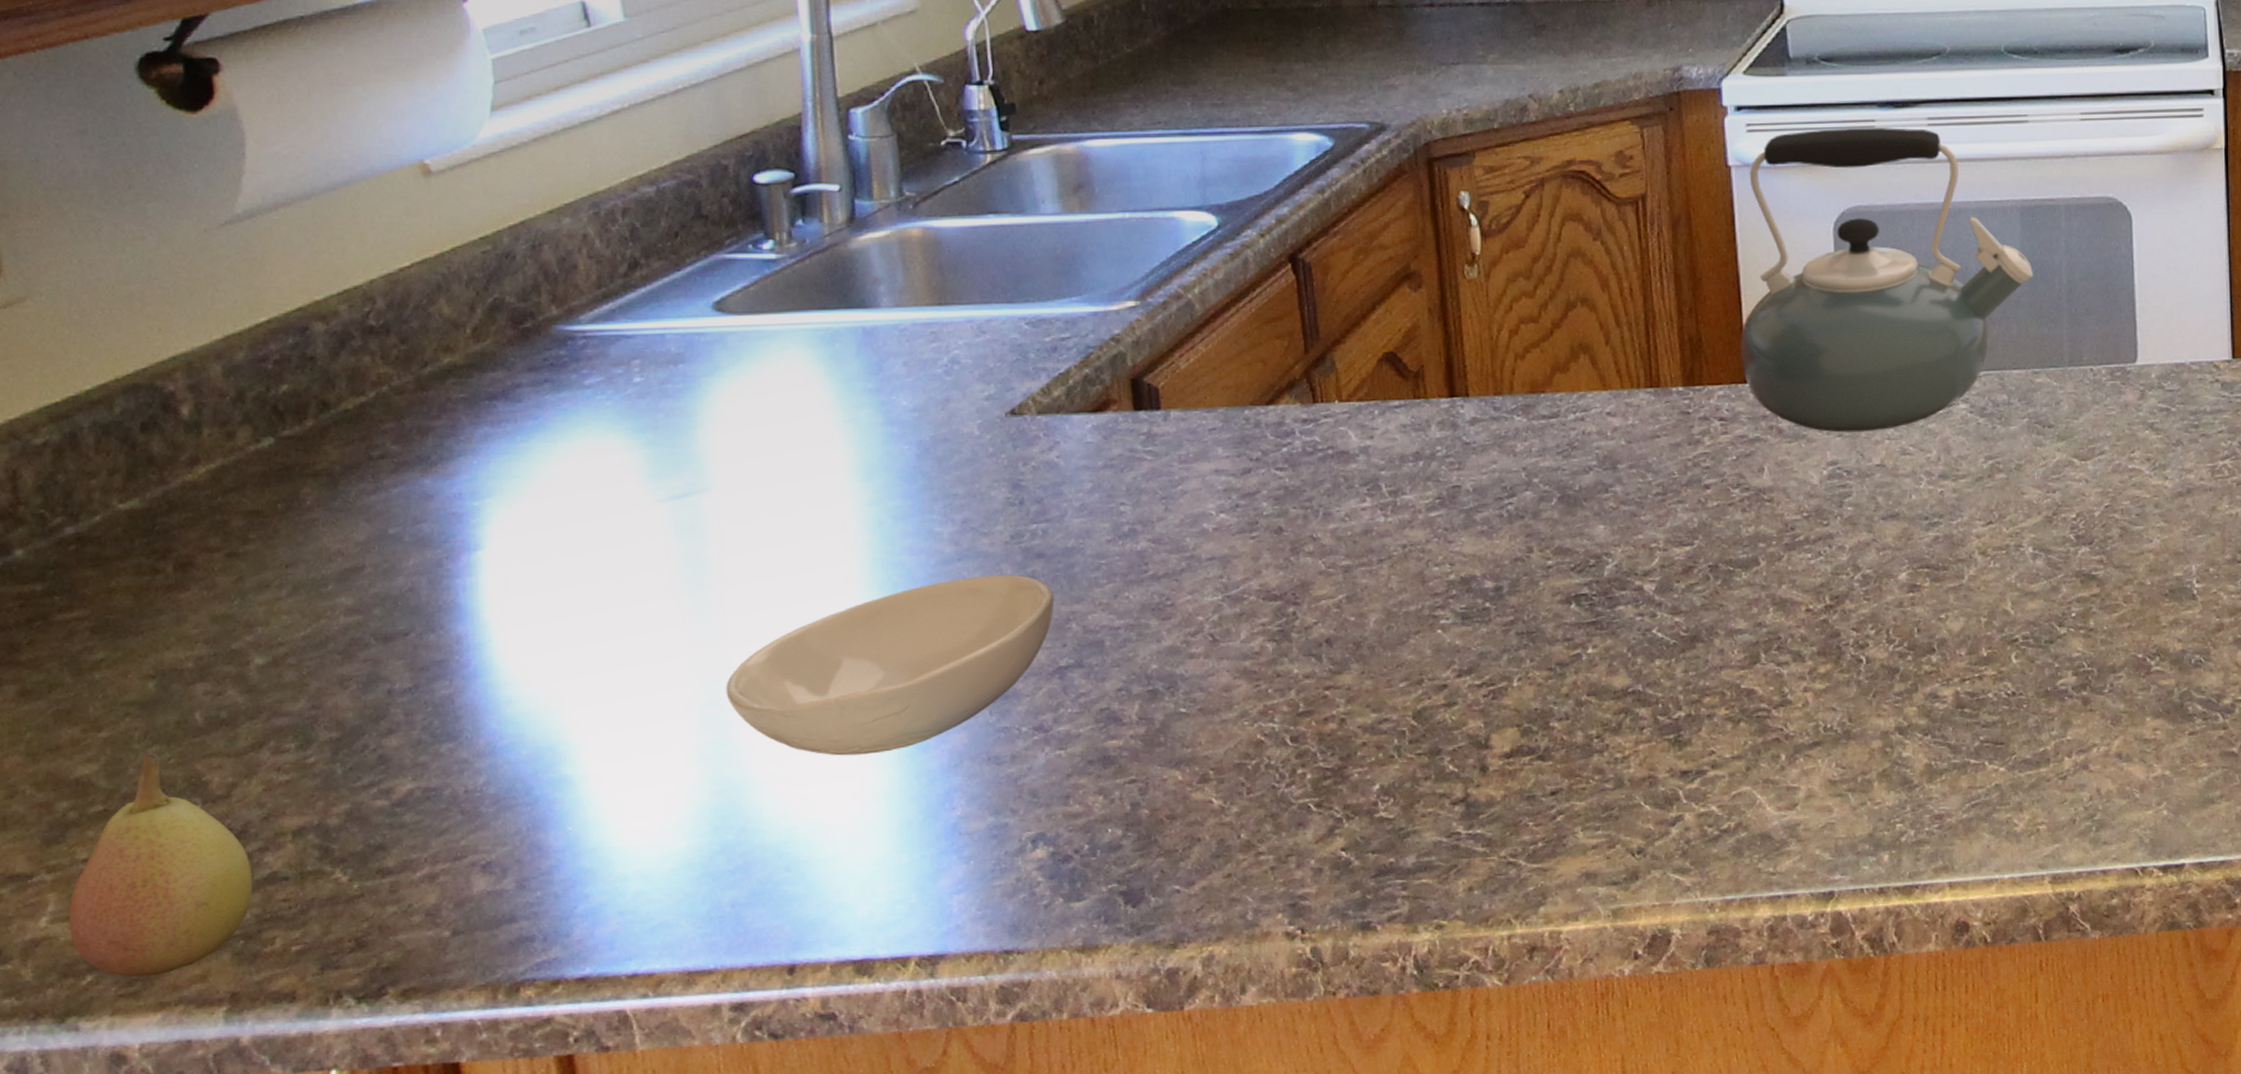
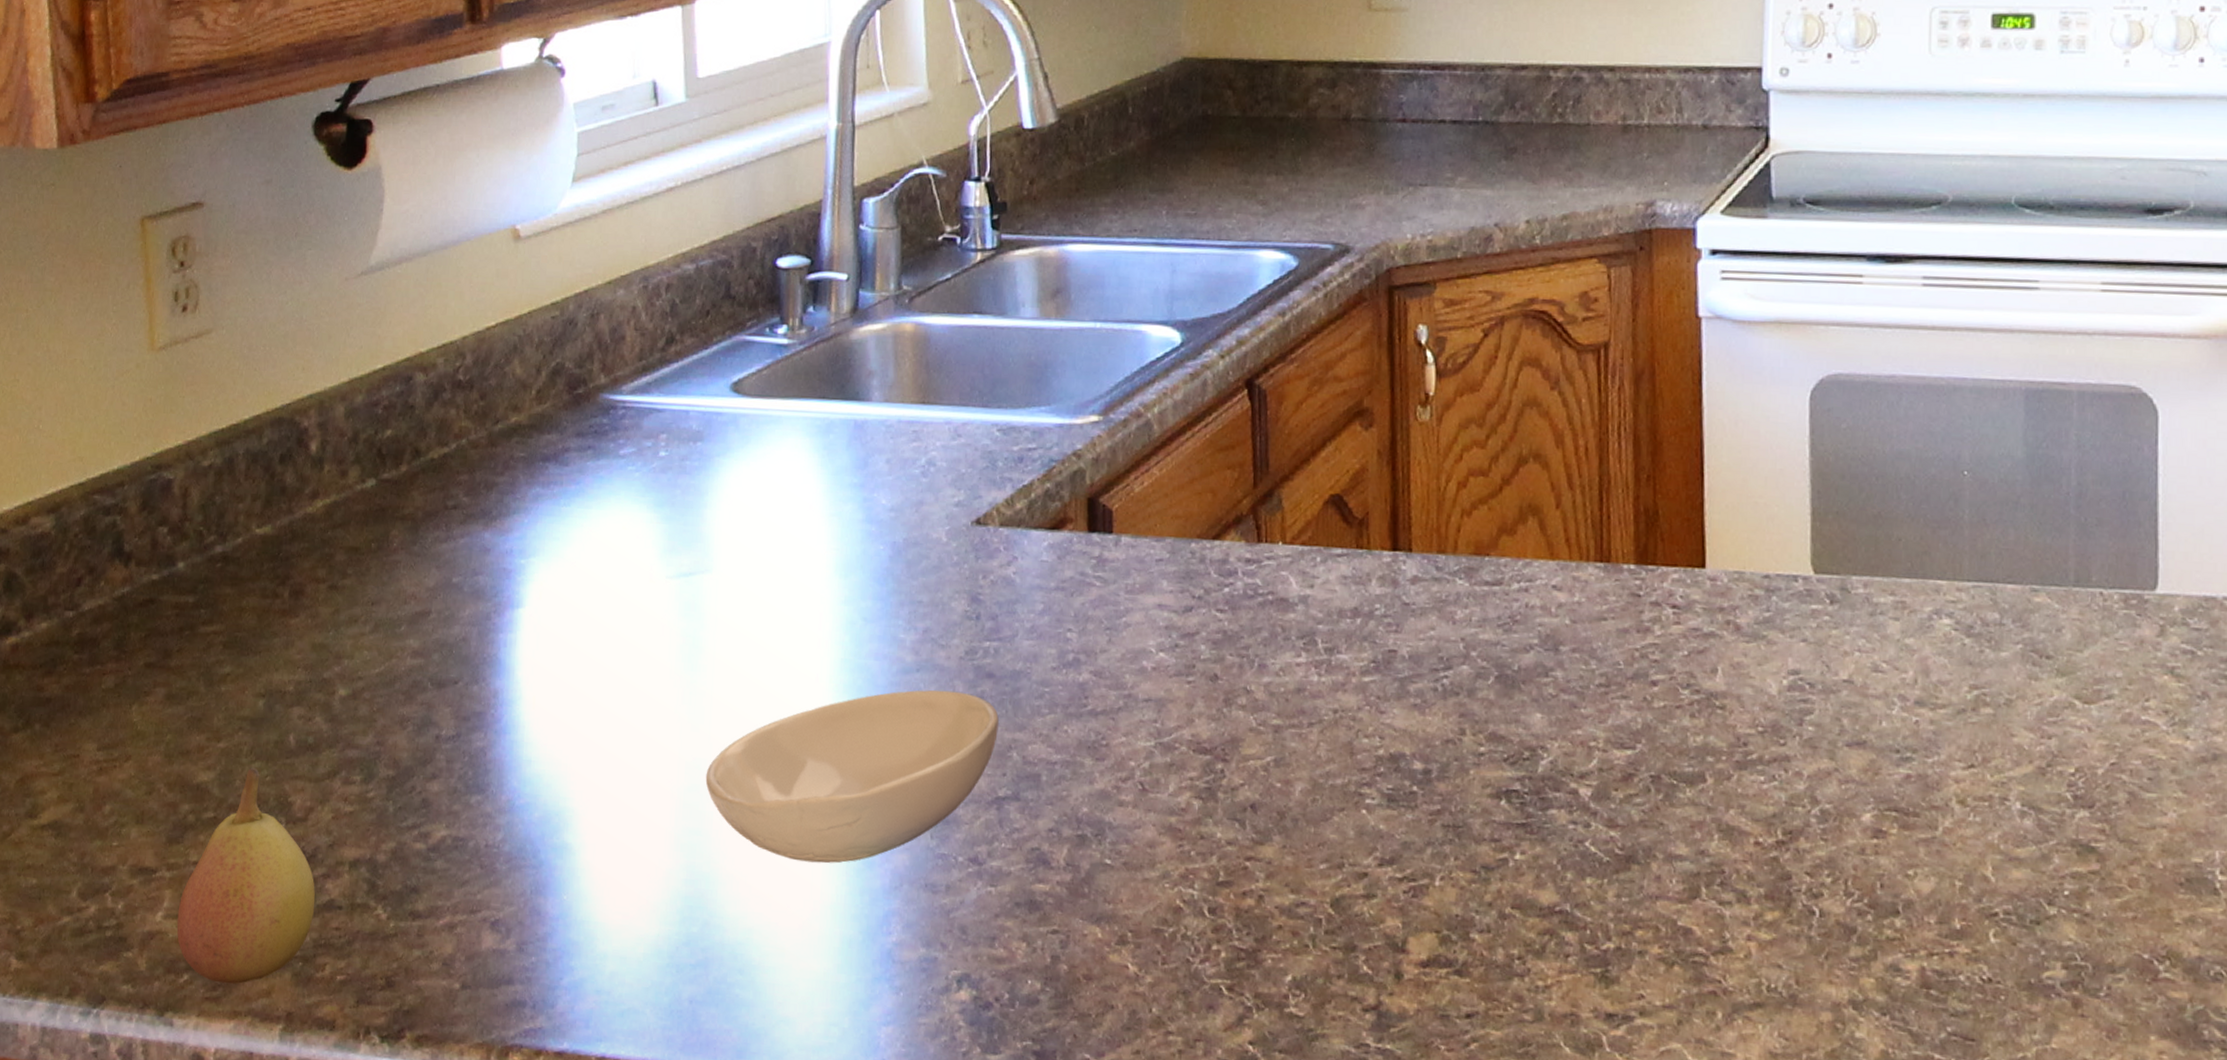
kettle: present [1739,128,2034,433] -> none [1698,282,2038,640]

